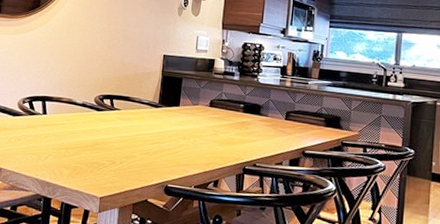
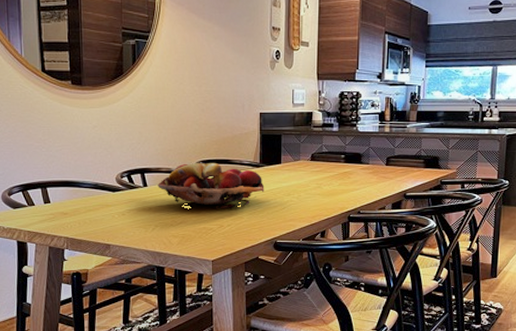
fruit basket: none [56,96,161,146] -> present [158,163,265,208]

